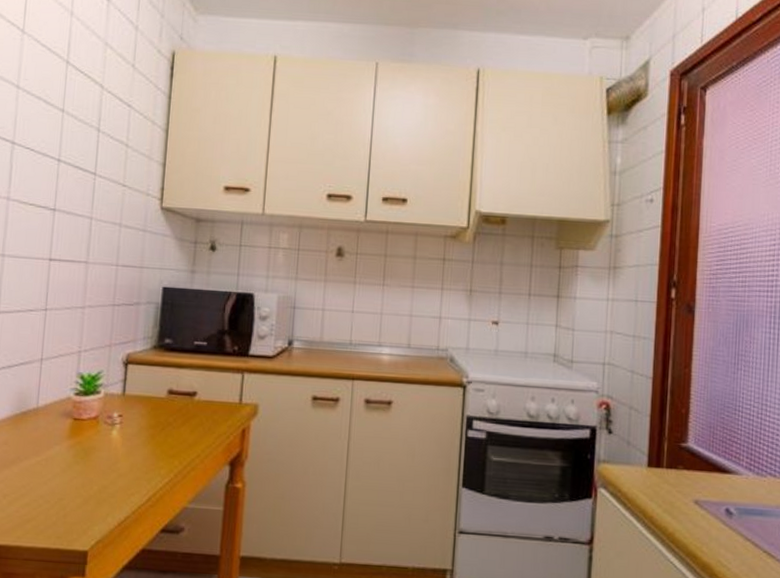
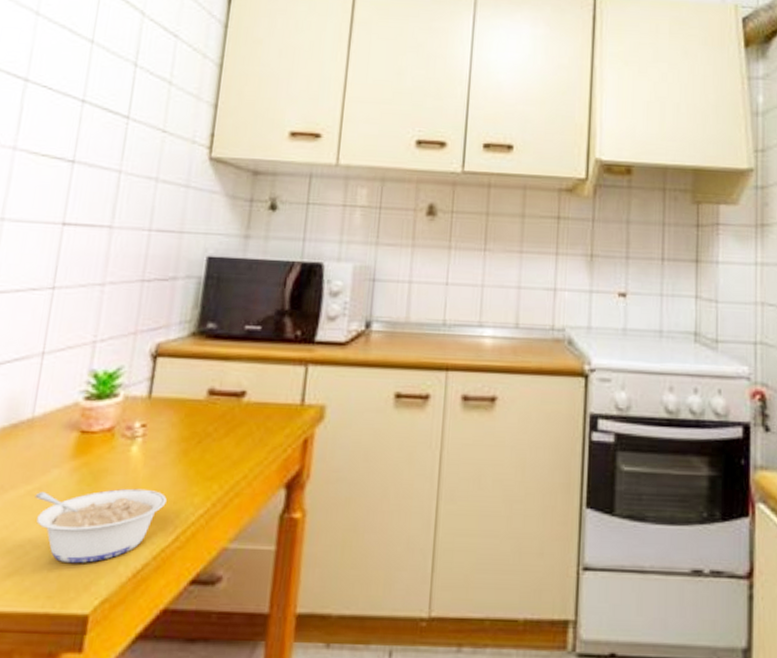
legume: none [43,462,140,515] -> present [34,488,167,564]

